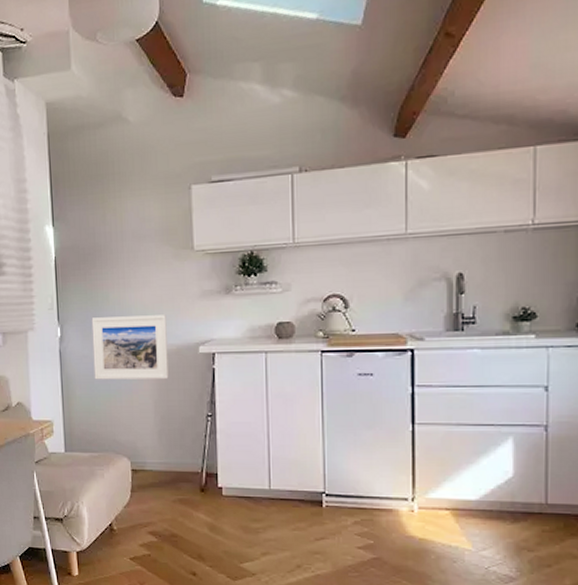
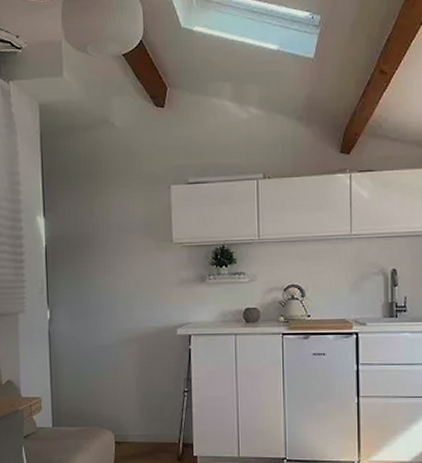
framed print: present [91,315,169,380] -> none [79,300,150,359]

